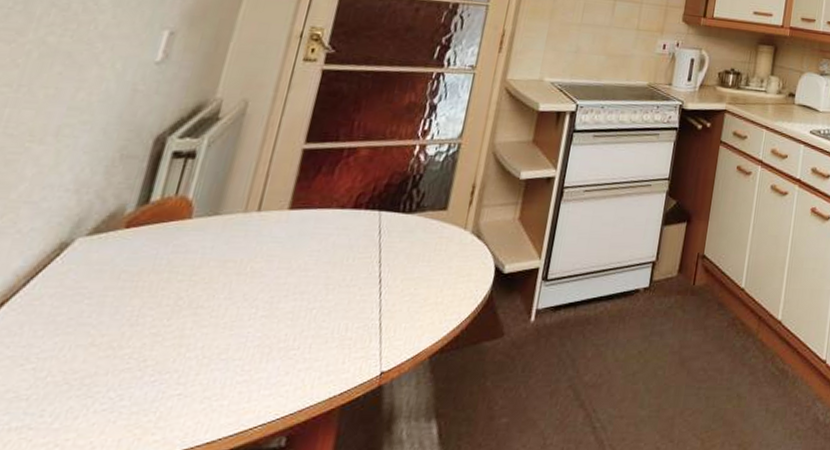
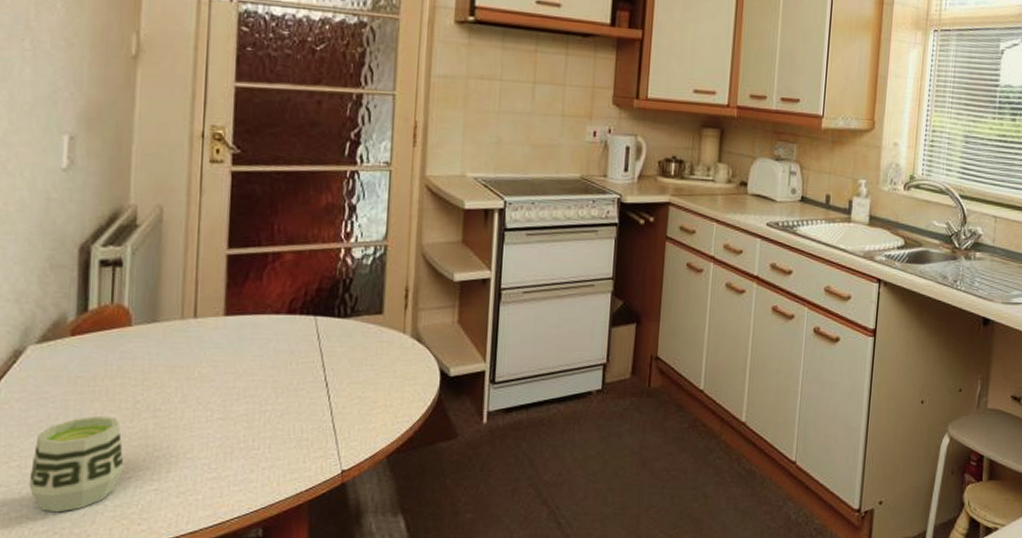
cup: none [39,312,157,422] -> present [29,415,124,513]

